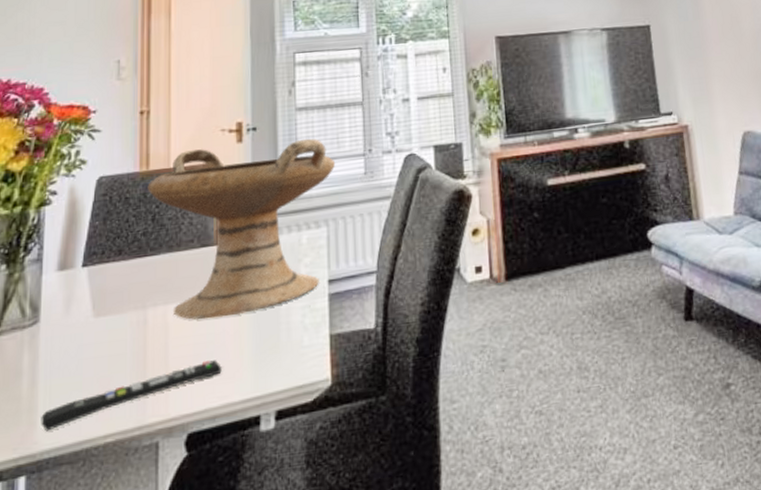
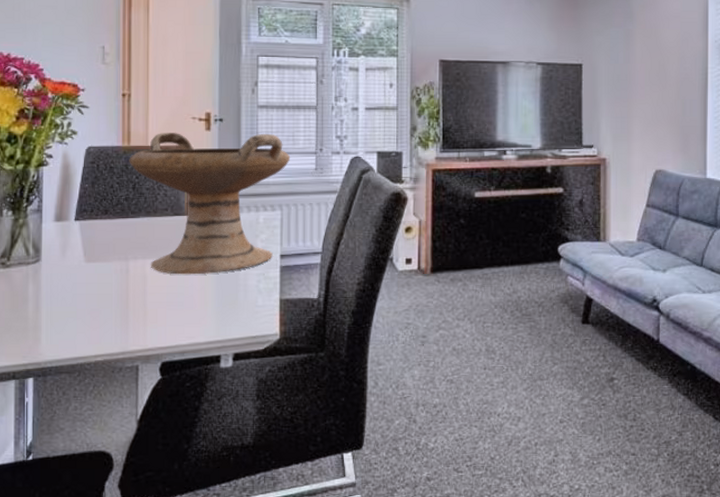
remote control: present [41,360,222,432] -> none [44,308,190,347]

